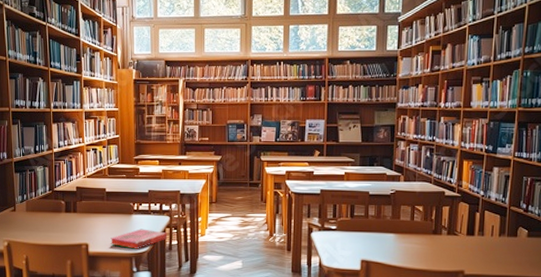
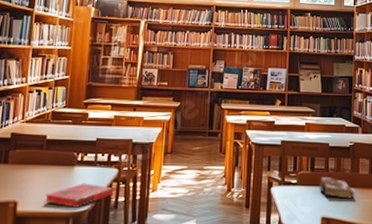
book: none [359,222,395,244] -> present [320,176,355,199]

